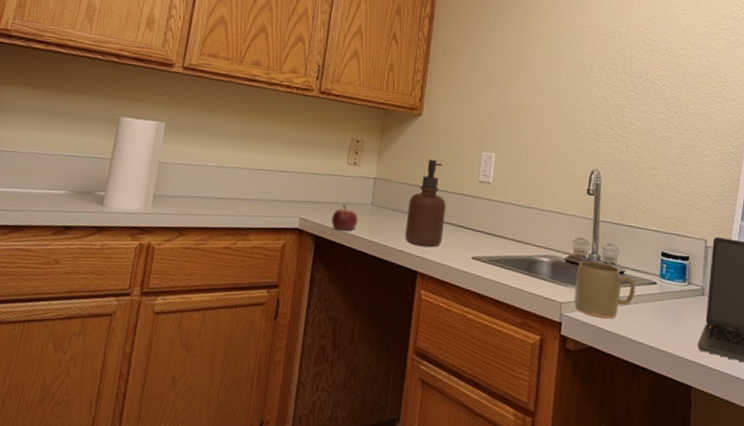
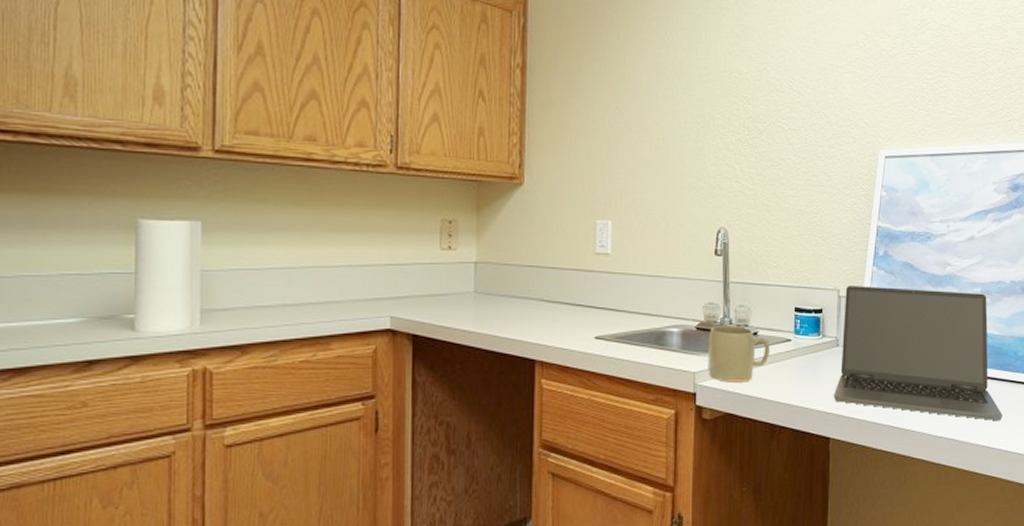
fruit: present [331,205,358,233] -> none [429,296,460,327]
soap dispenser: present [405,159,447,248] -> none [517,234,562,333]

